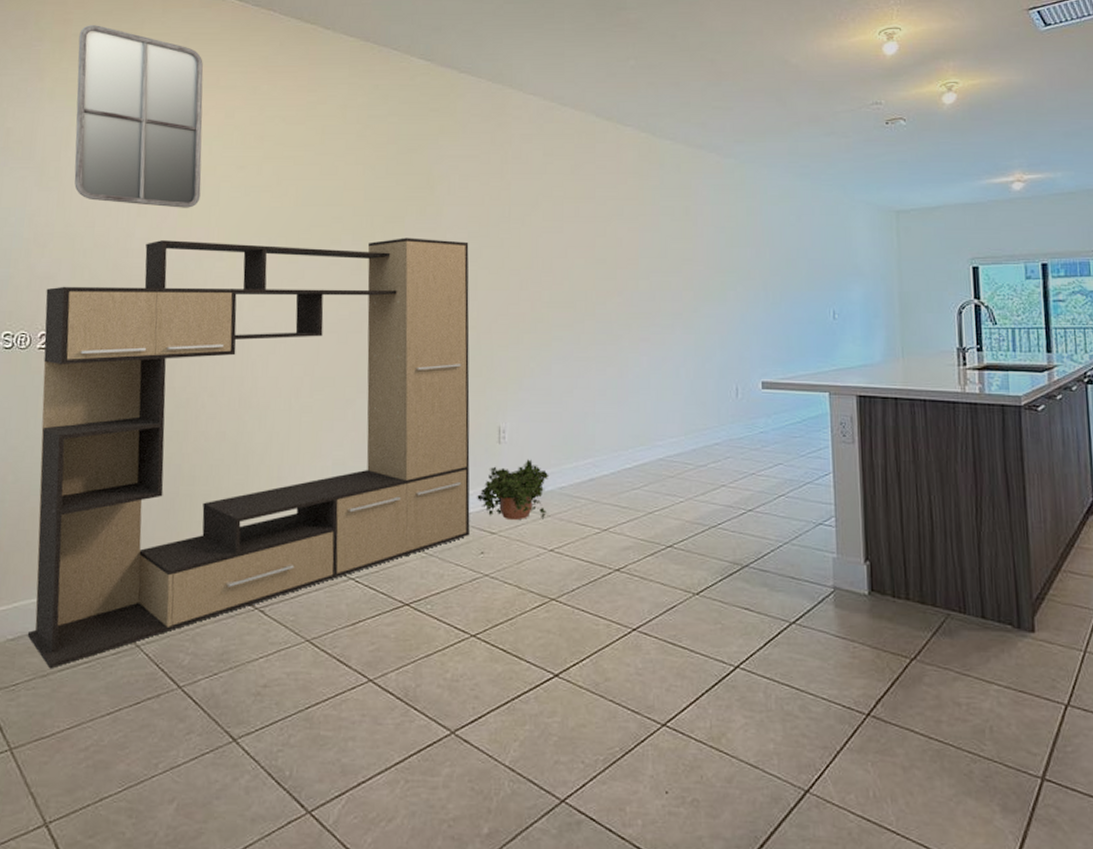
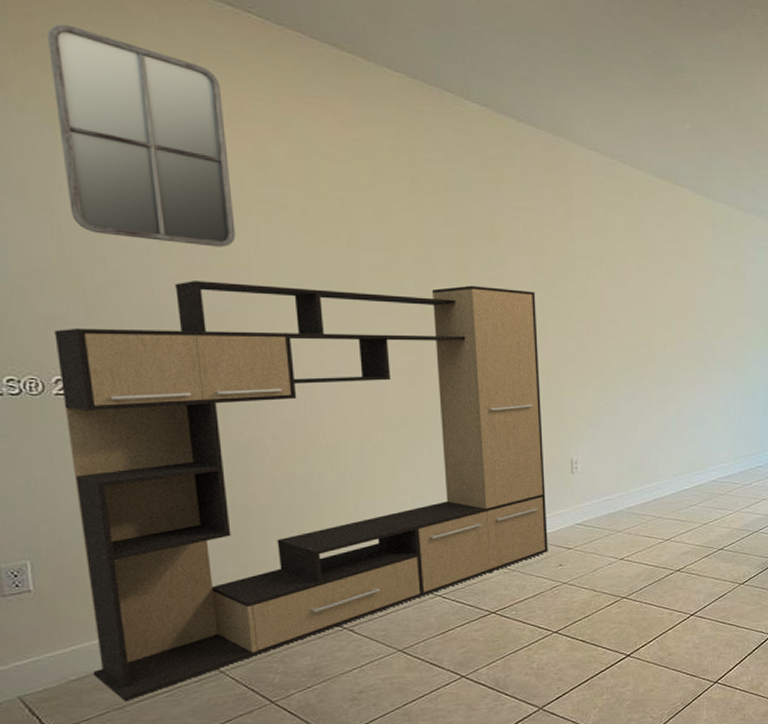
potted plant: present [476,459,549,521] -> none [552,485,618,537]

